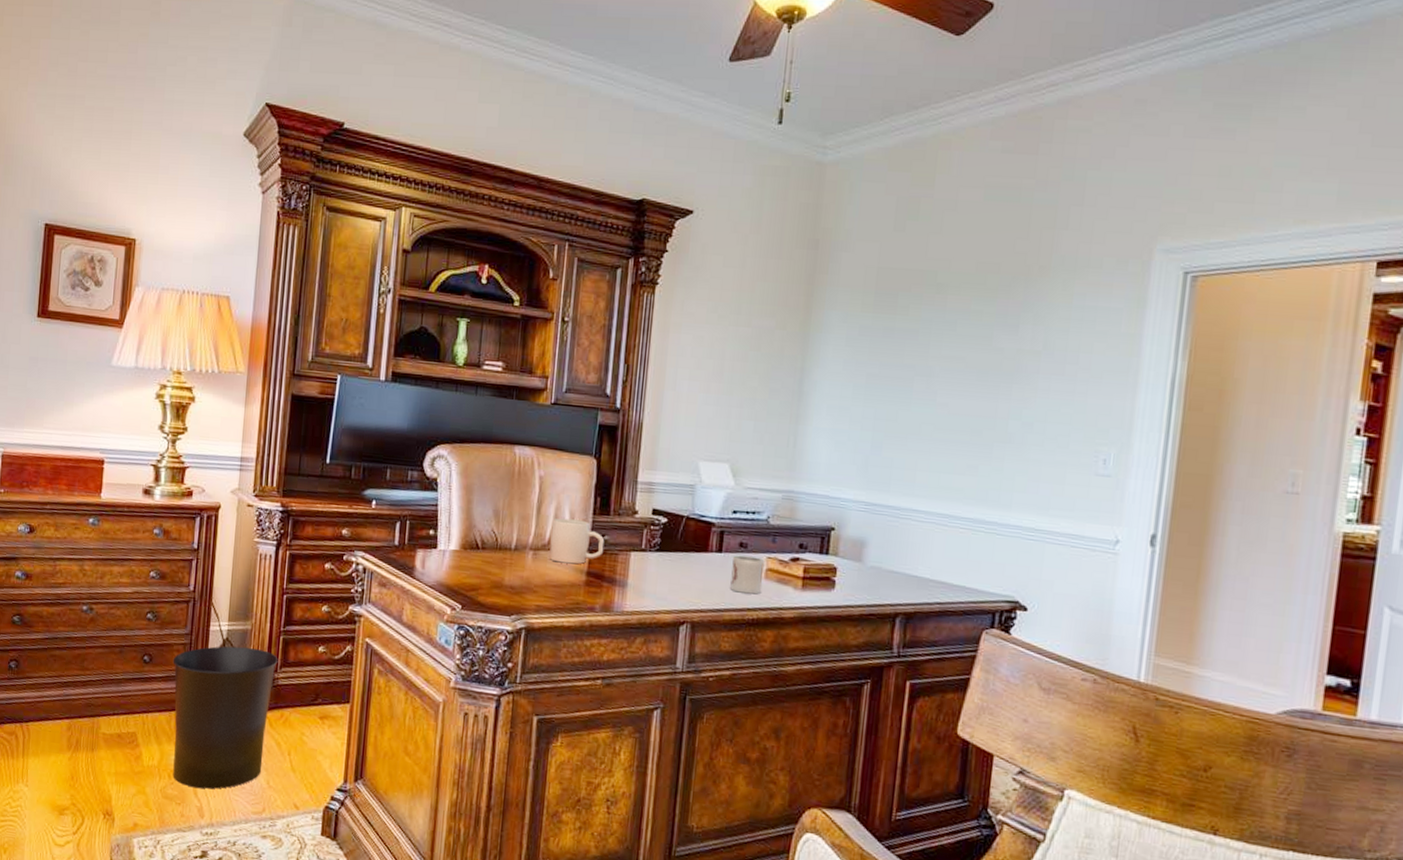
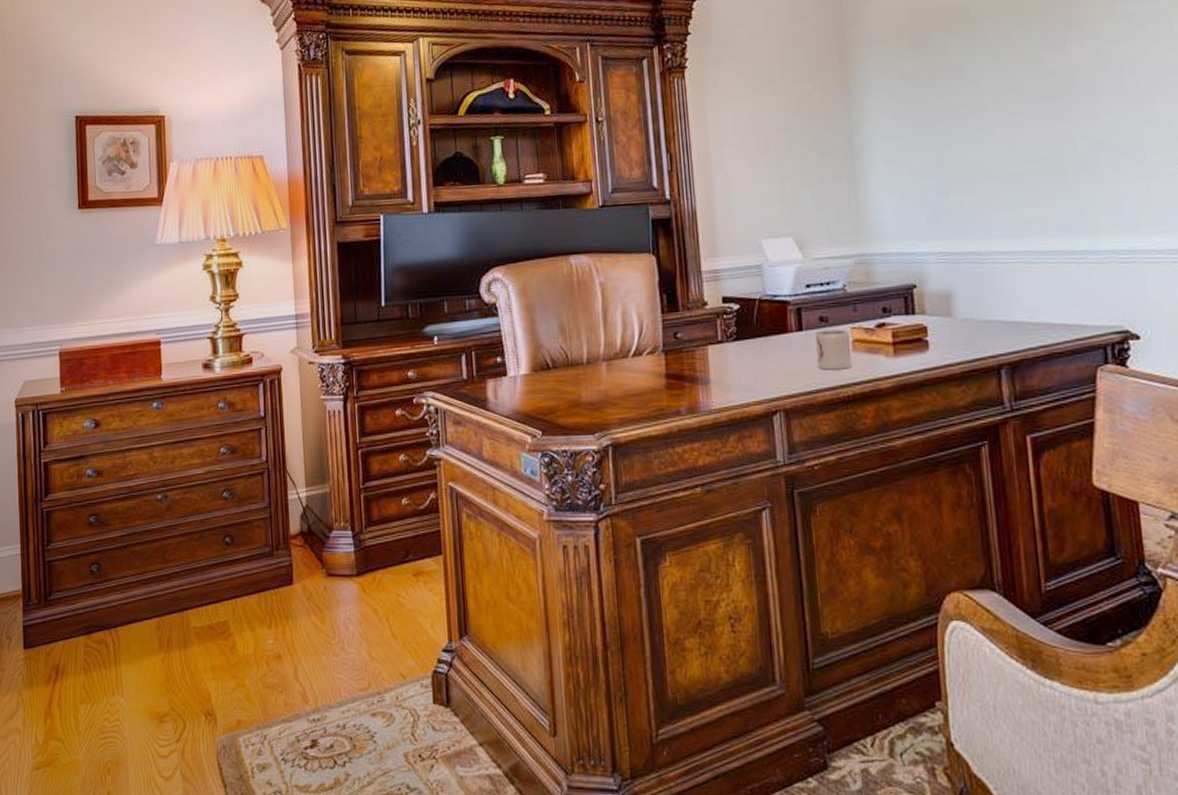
waste bin: present [172,646,278,789] -> none [255,512,362,671]
mug: present [549,518,605,565] -> none [620,321,679,370]

